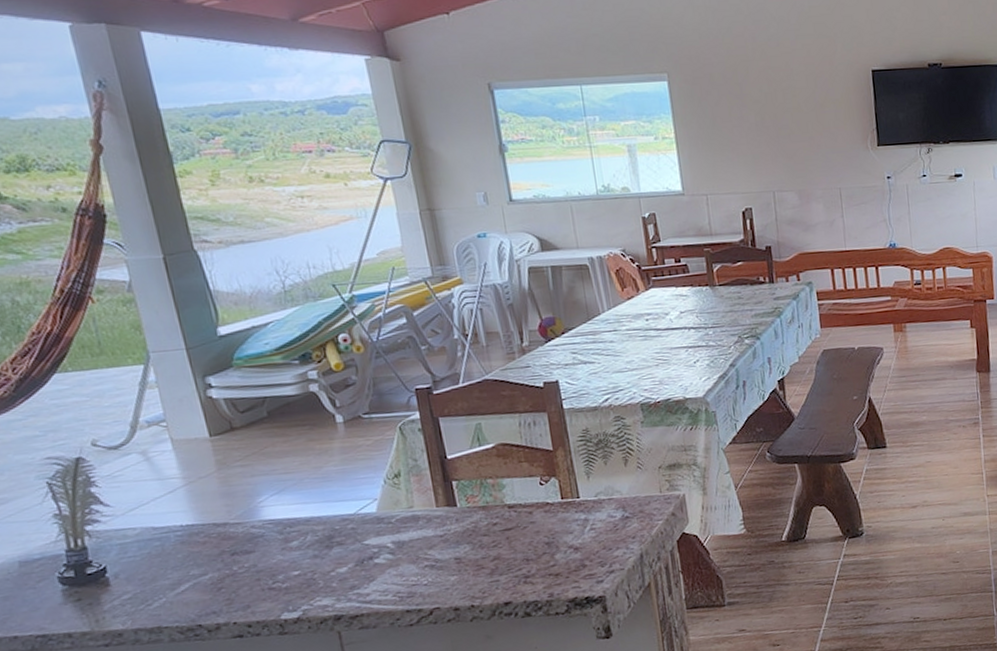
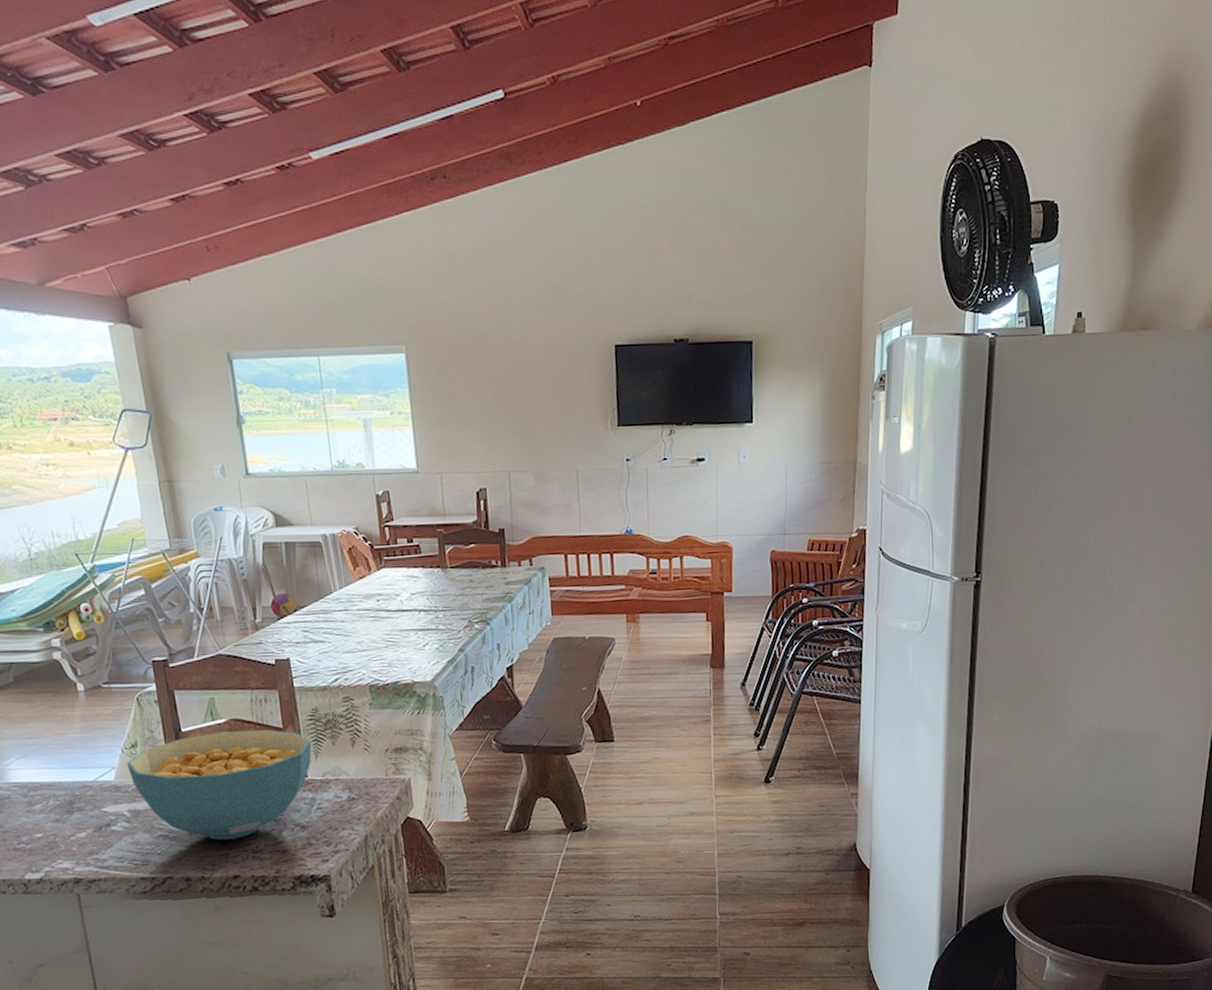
cereal bowl: none [389,452,583,568] -> present [126,729,312,841]

